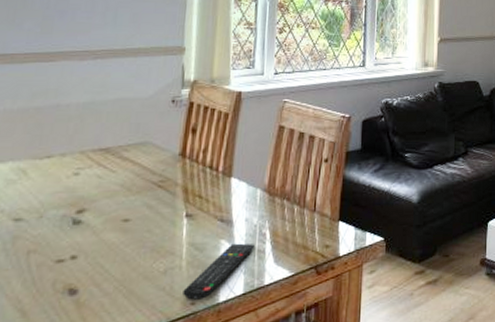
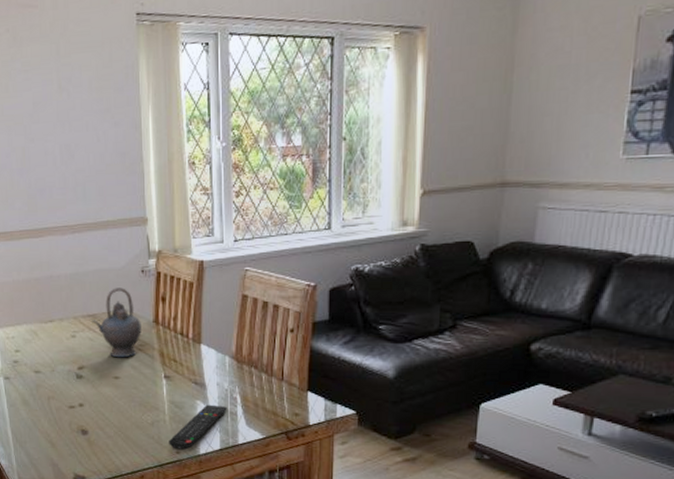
teapot: none [103,118,166,197] -> present [92,288,143,358]

